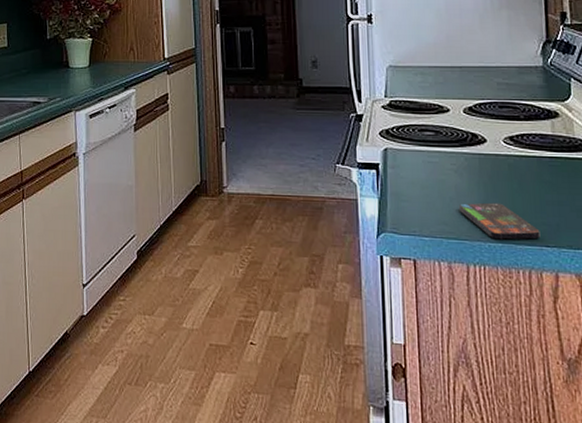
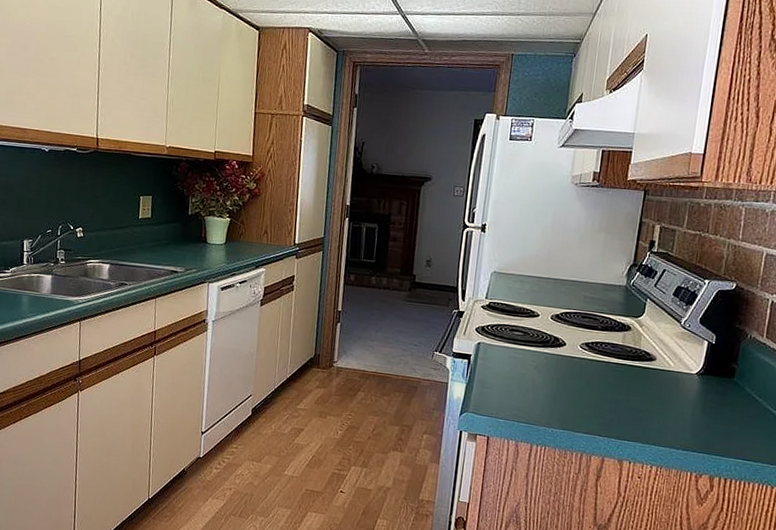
smartphone: present [458,202,541,240] -> none [532,394,596,429]

